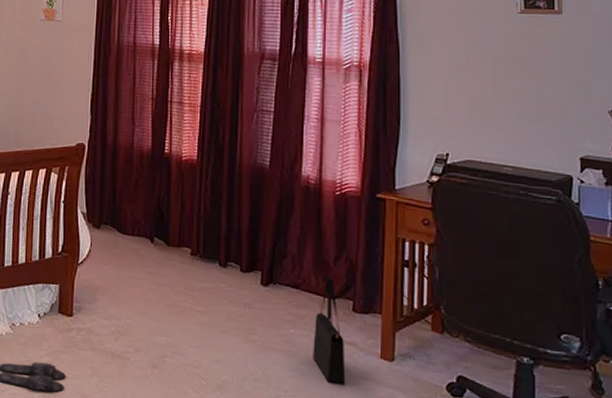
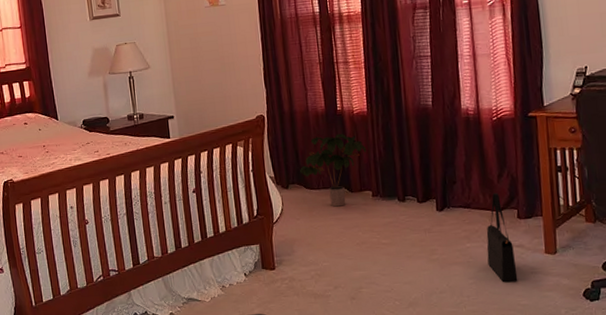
potted plant: none [115,177,191,260] -> present [300,133,367,207]

